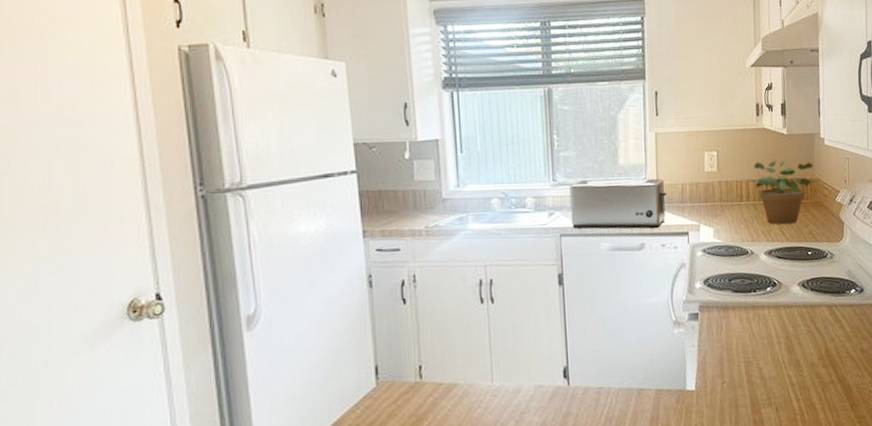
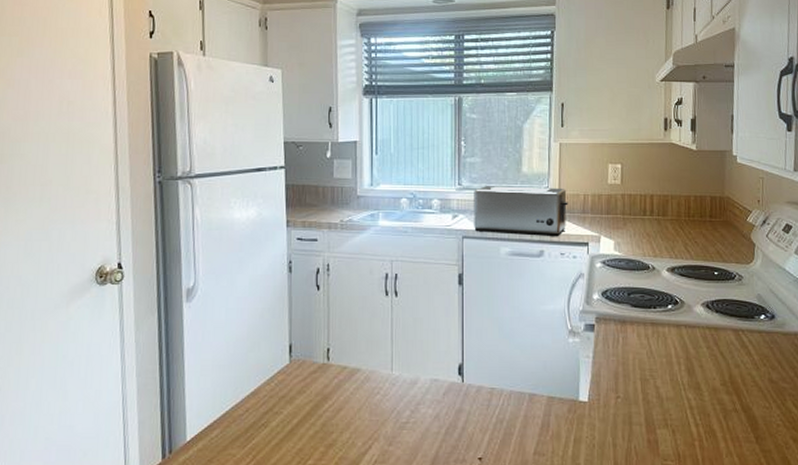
potted plant: present [748,159,819,225] -> none [653,175,730,243]

